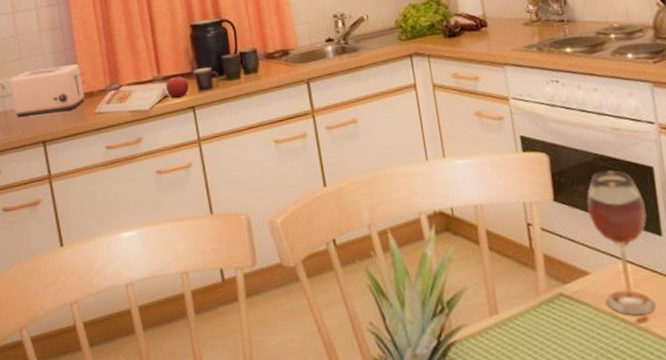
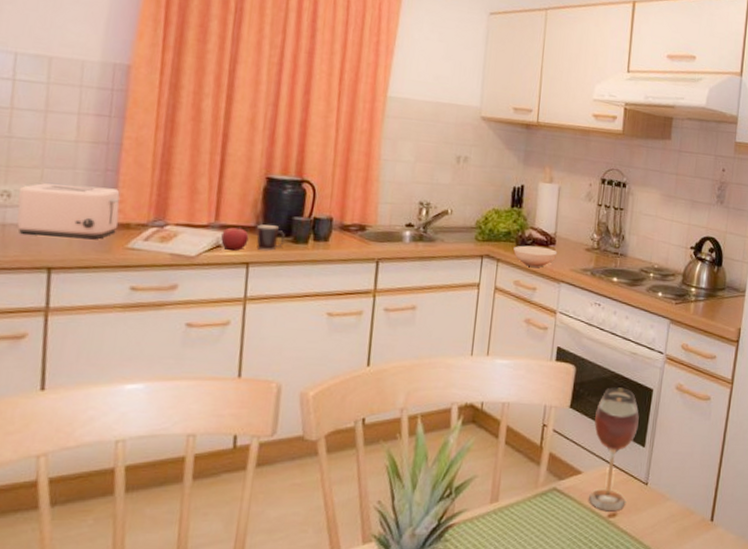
bowl: none [442,31,493,56] -> present [513,245,558,268]

